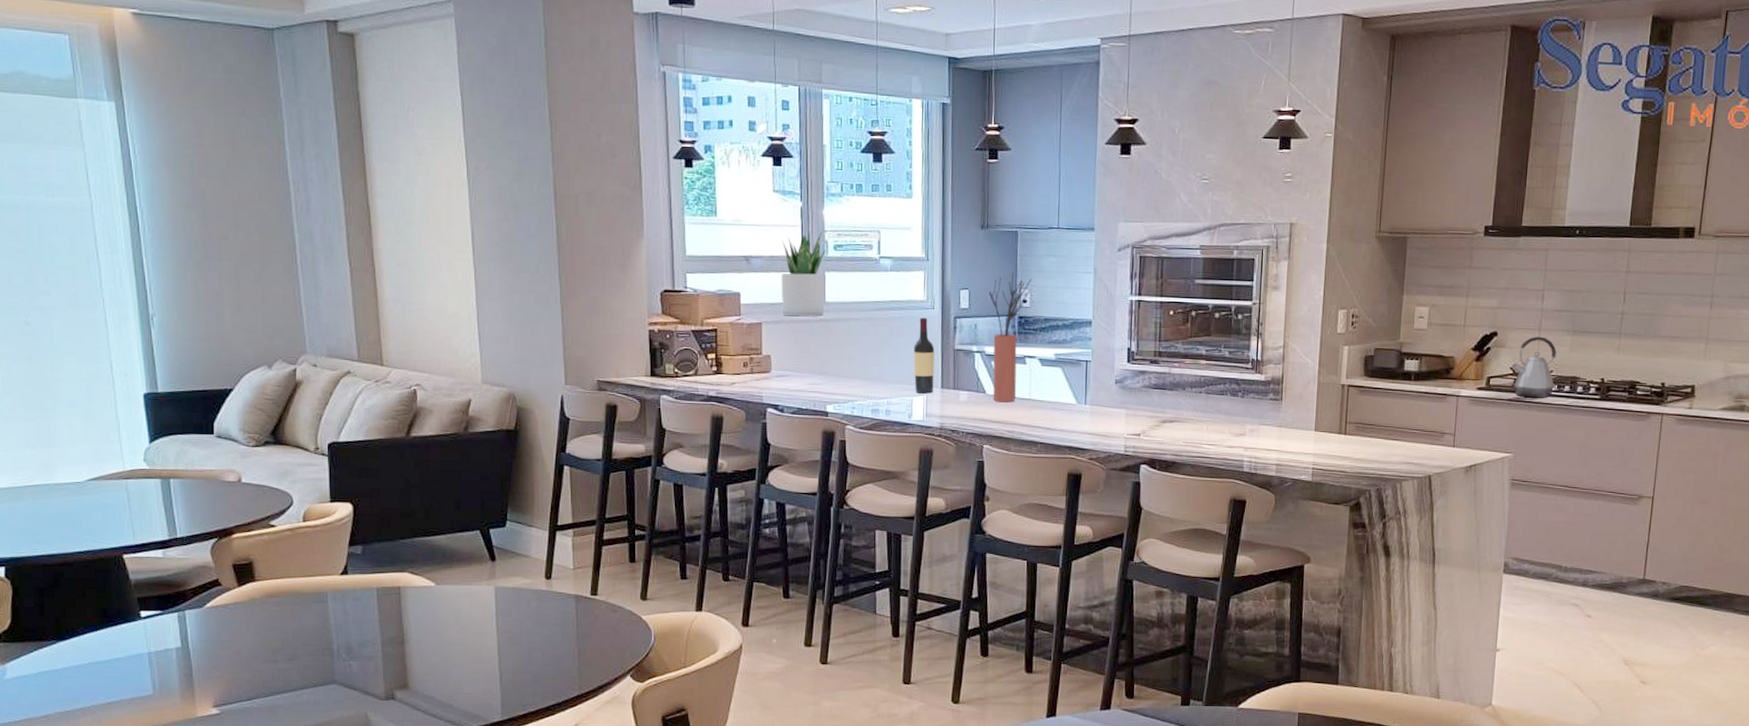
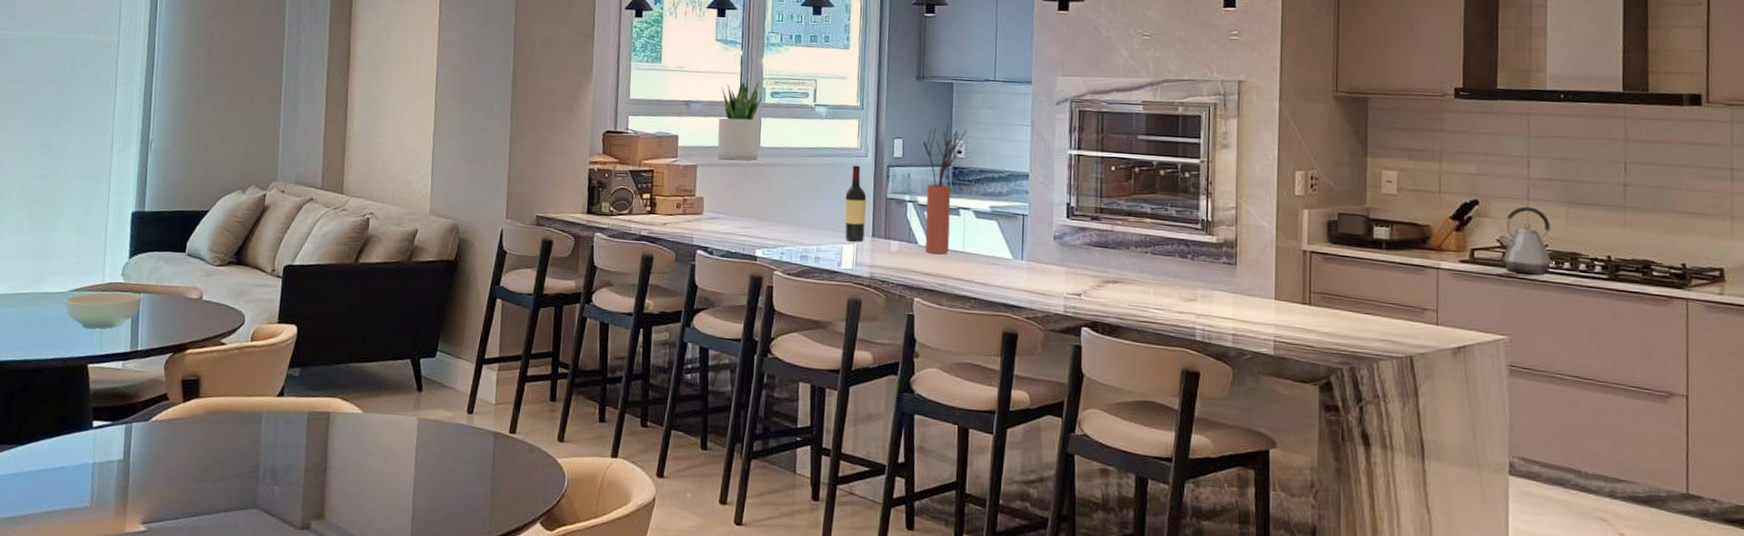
bowl: none [82,478,173,518] -> present [64,291,143,329]

